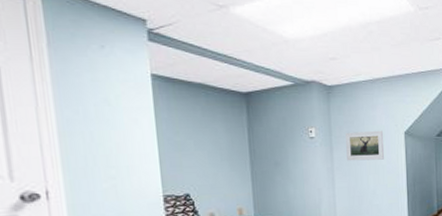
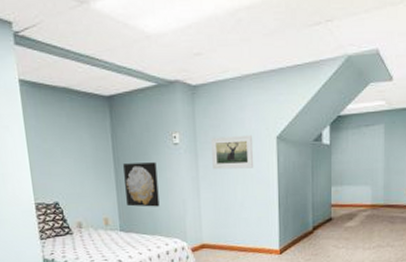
wall art: none [259,154,295,197] -> present [123,162,160,207]

